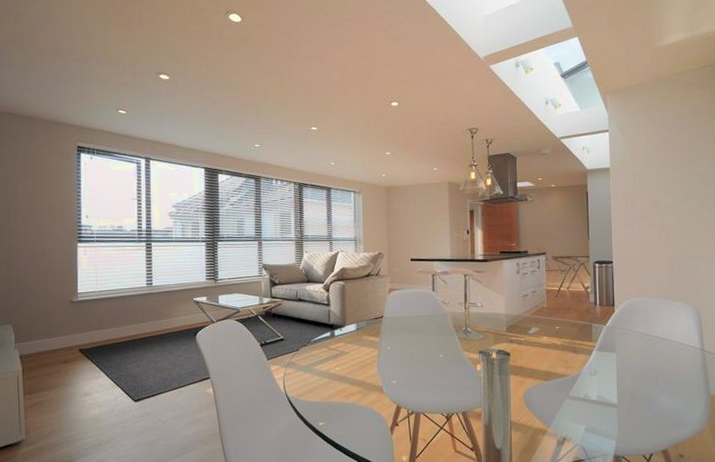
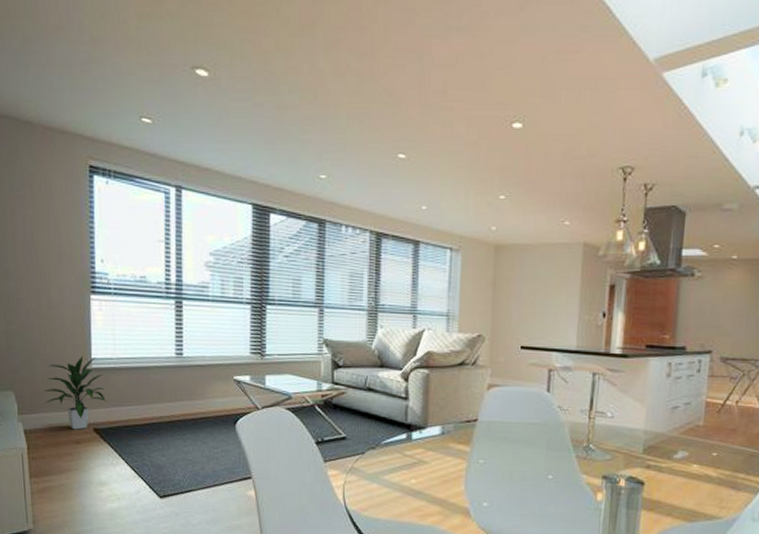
indoor plant: none [36,291,91,352] -> present [42,356,108,430]

